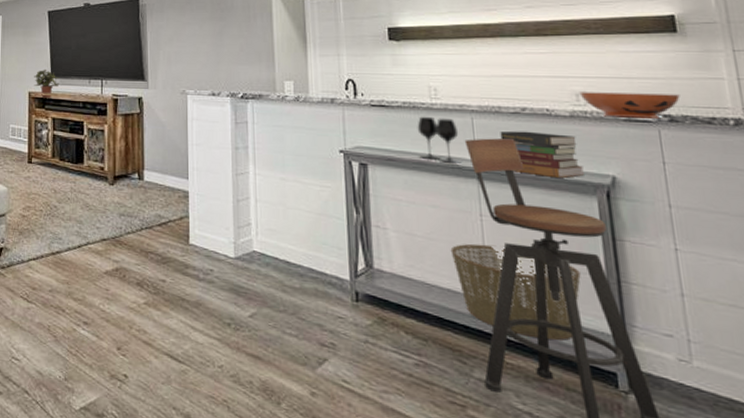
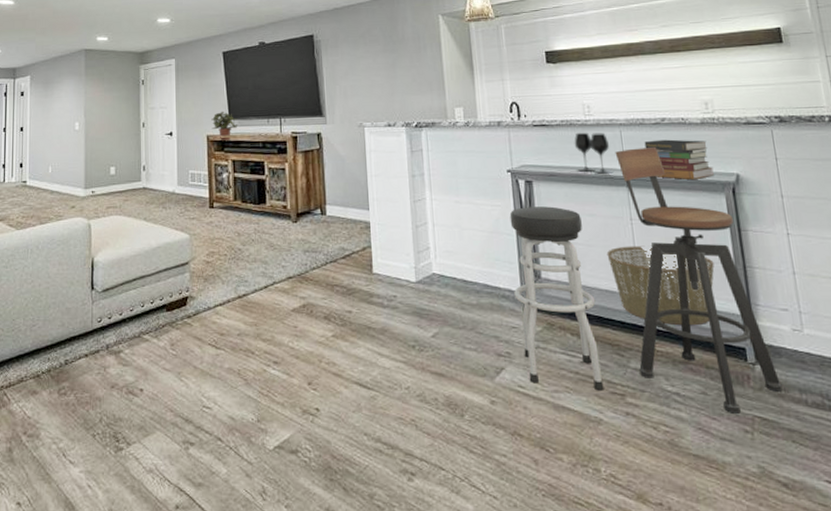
bar stool: none [340,191,441,399] -> present [509,206,604,391]
decorative bowl: present [579,92,681,119] -> none [707,97,787,121]

